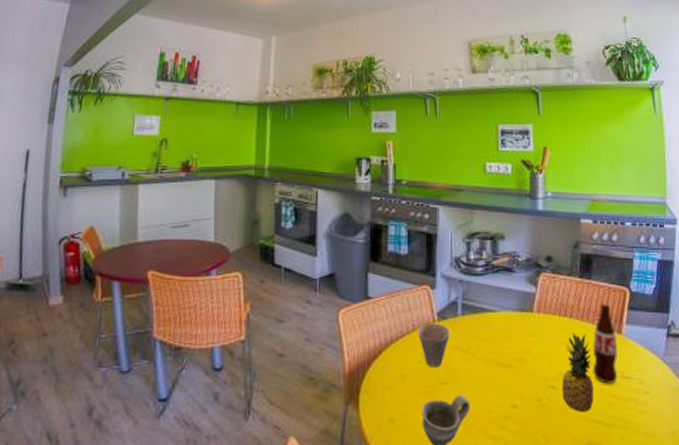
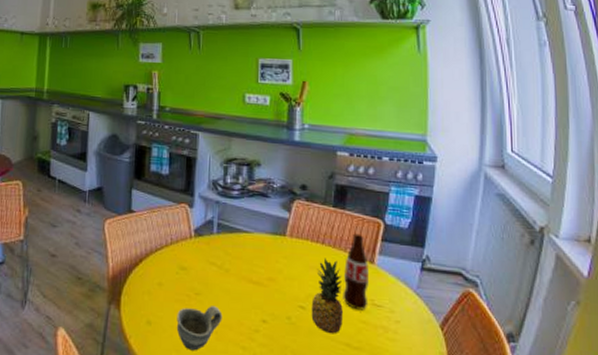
cup: present [418,323,450,367] -> none [176,238,206,279]

